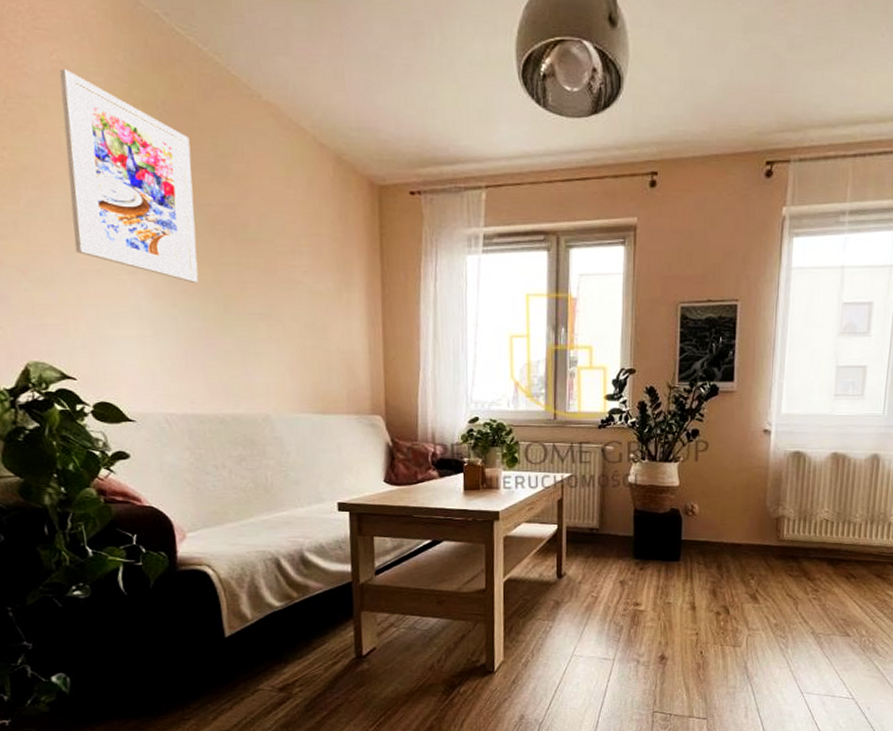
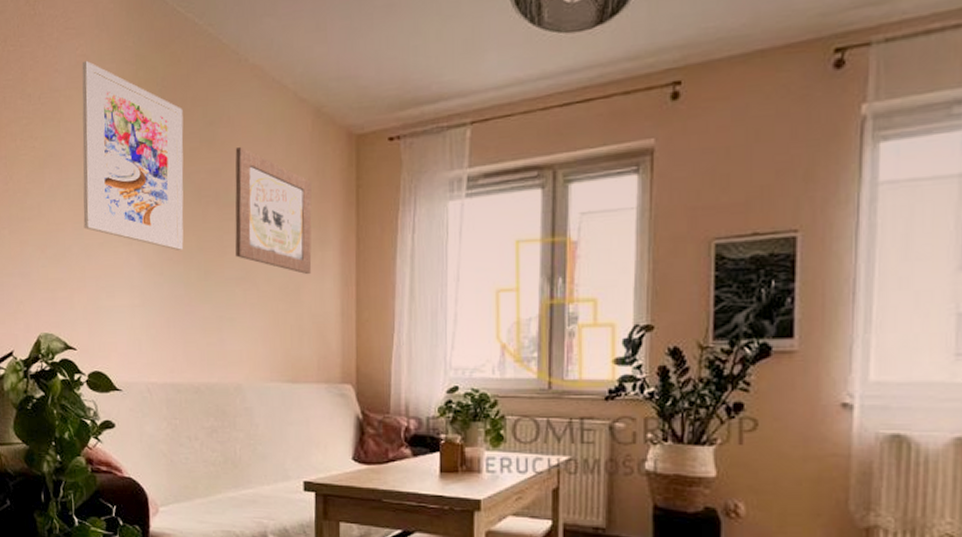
wall art: none [251,183,338,313] -> present [235,146,312,274]

